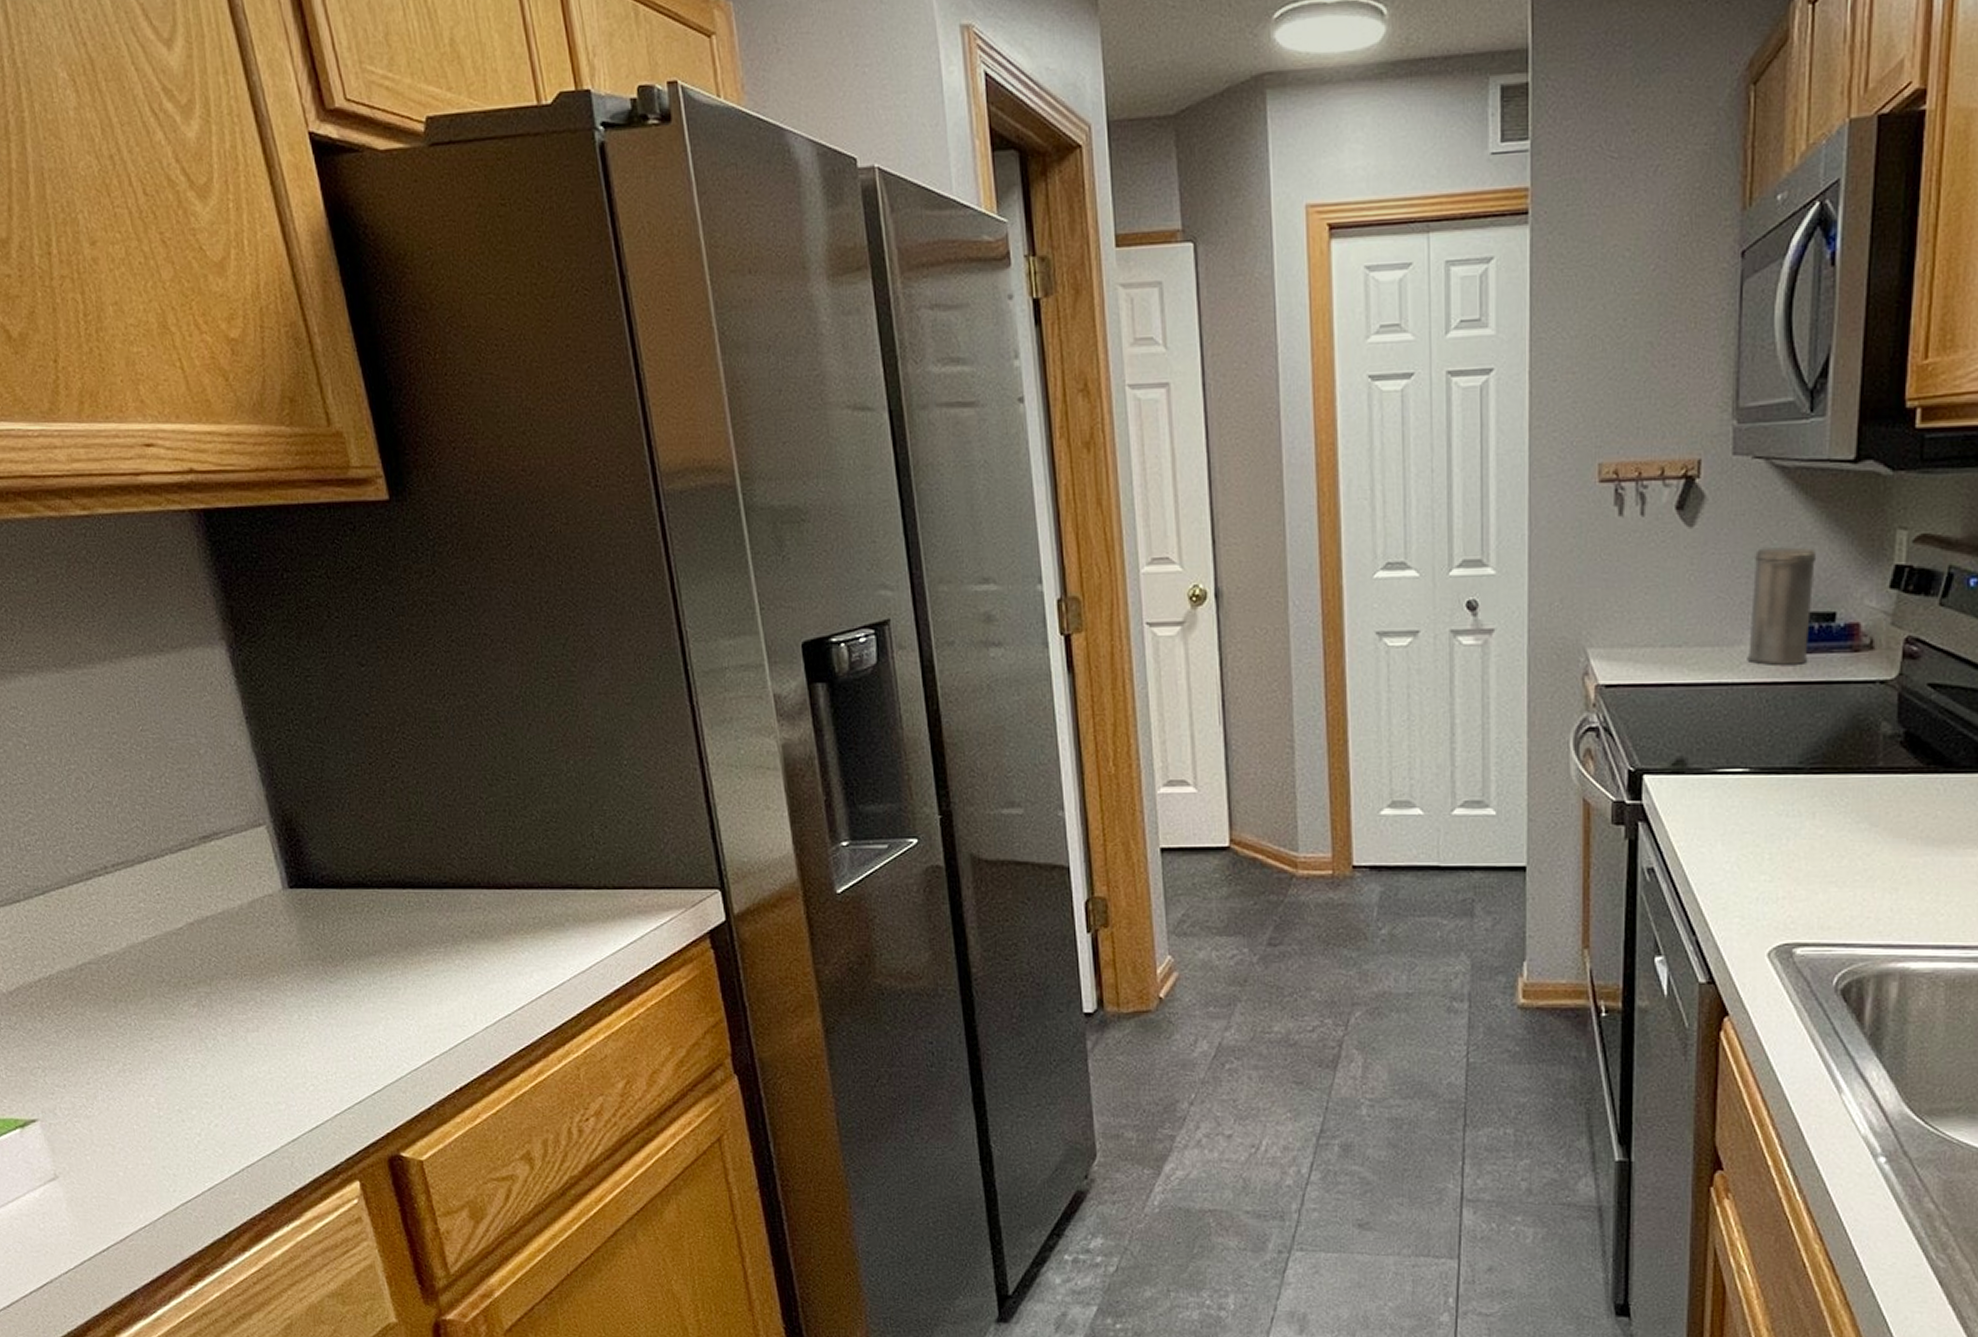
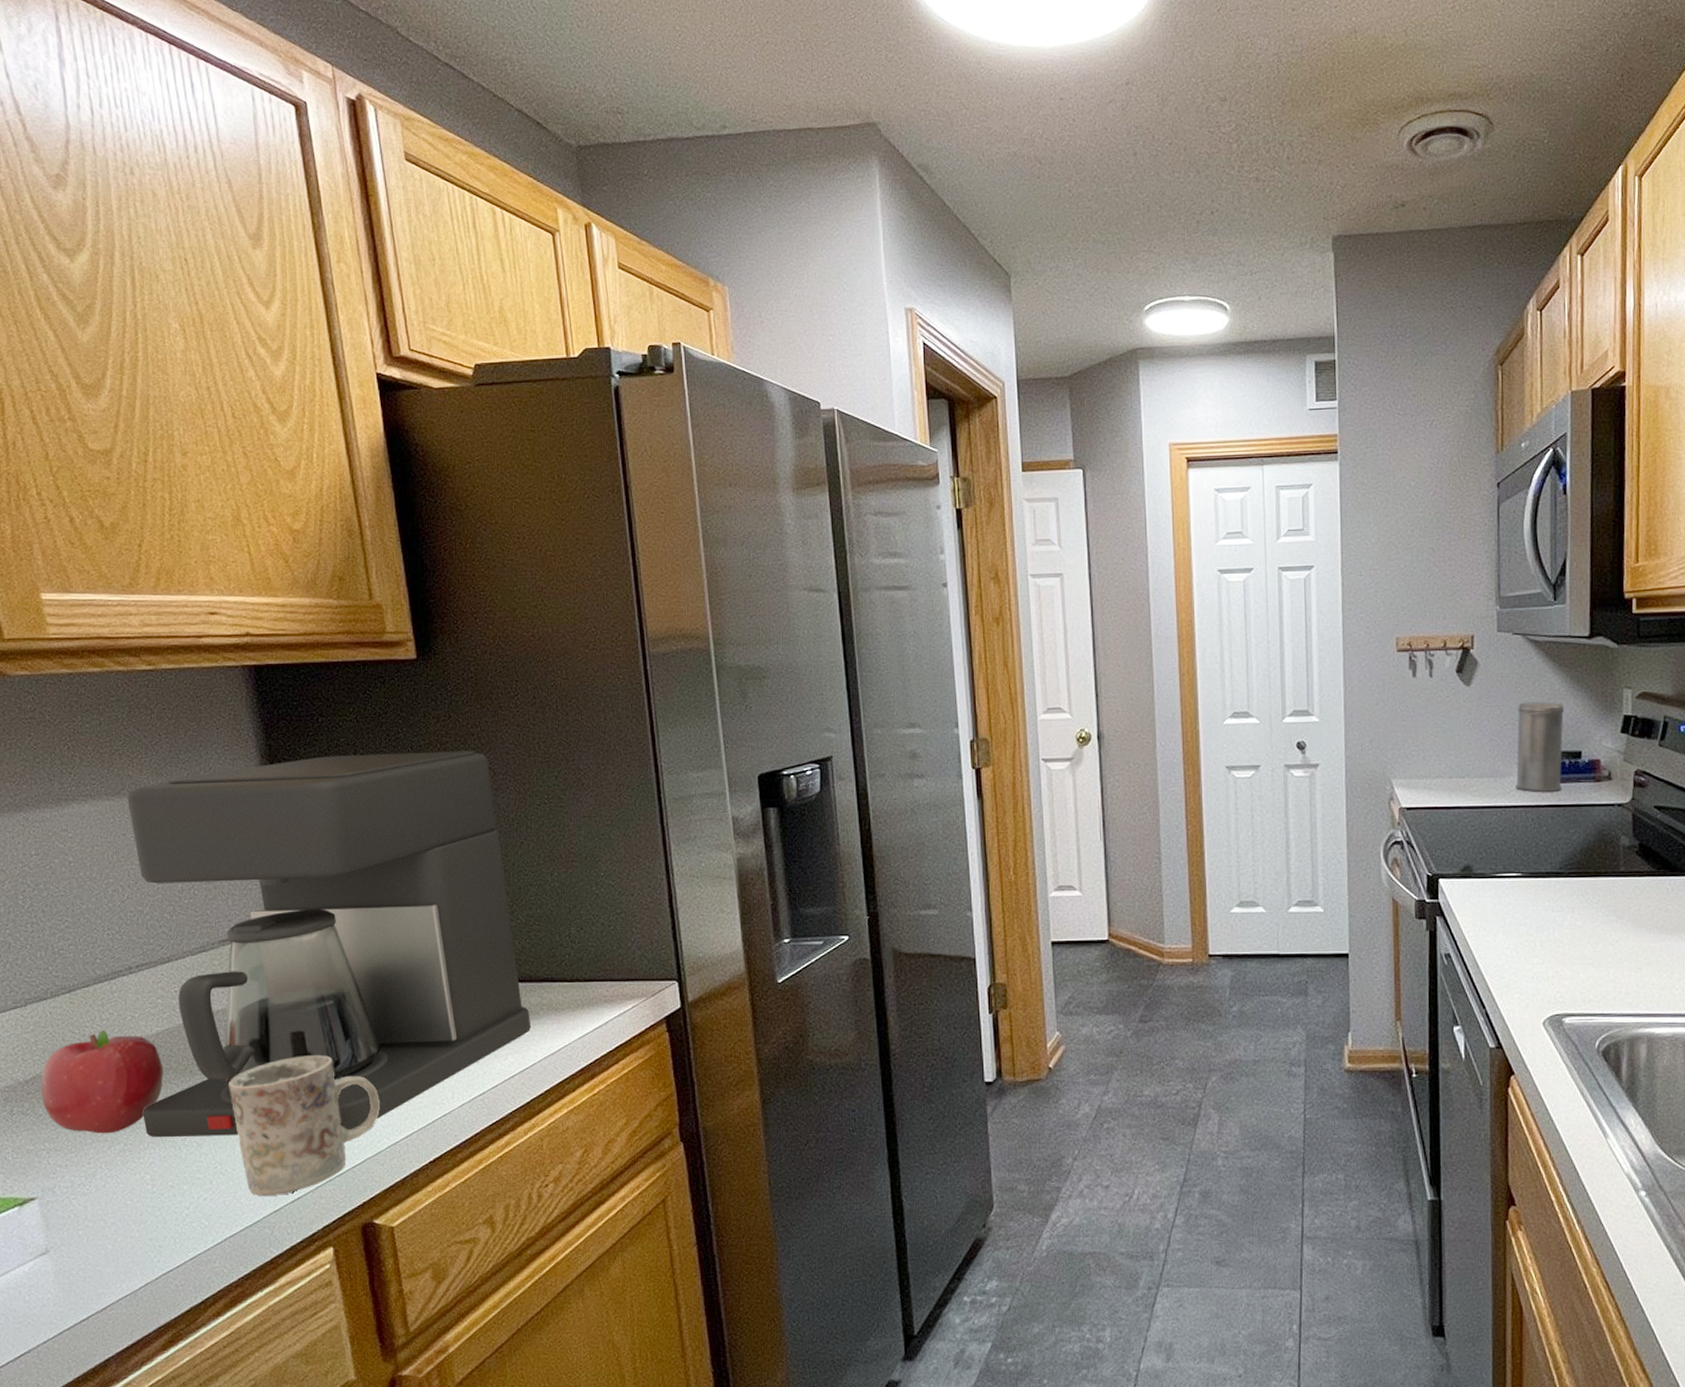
fruit: none [25,937,157,1052] -> present [42,1030,163,1134]
coffee maker: none [78,613,557,1057] -> present [127,750,532,1137]
mug: none [227,969,396,1125] -> present [229,1055,380,1197]

